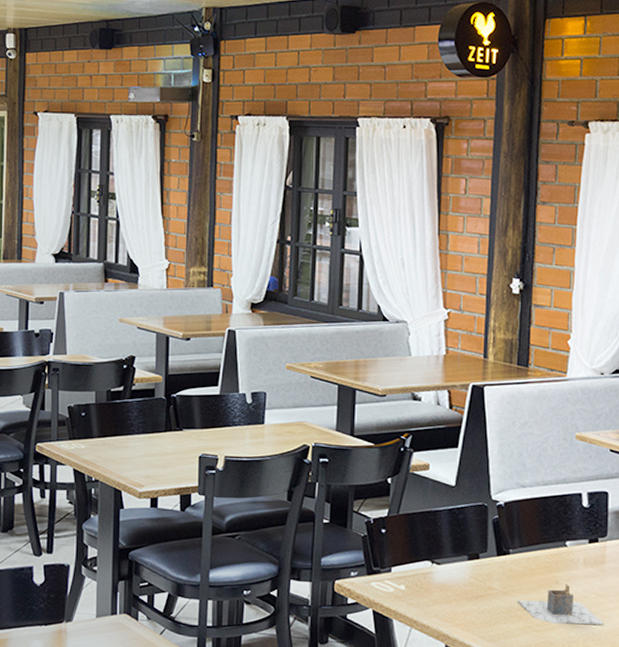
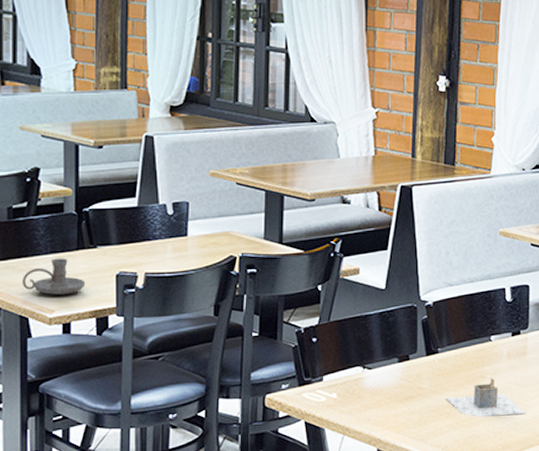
candle holder: none [118,438,172,472] -> present [23,258,86,295]

